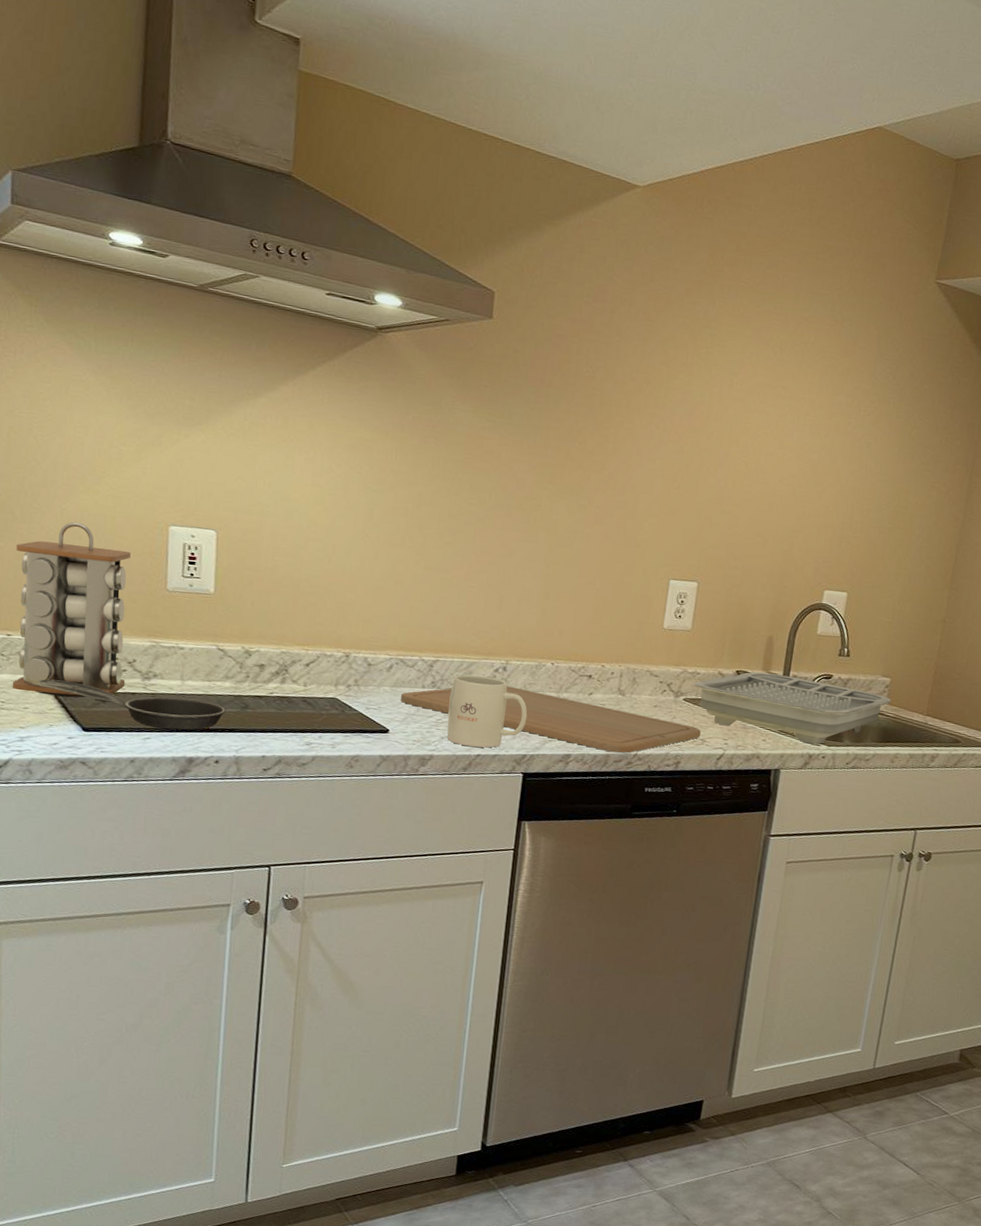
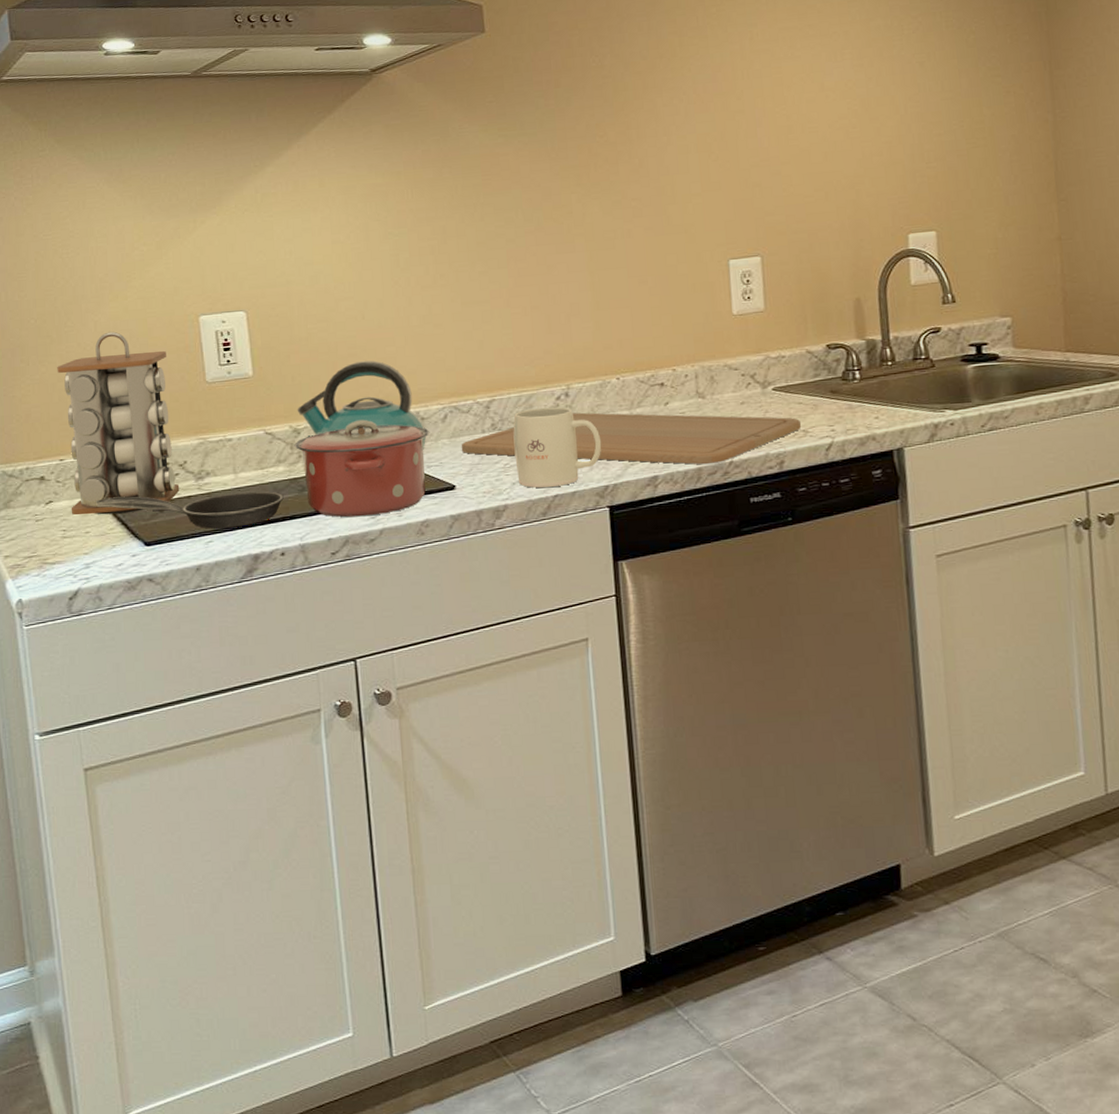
casserole: none [244,654,374,743] -> present [294,419,429,518]
kettle: none [251,600,370,693] -> present [297,360,426,450]
dish rack: present [693,672,892,745] -> none [780,337,1019,412]

